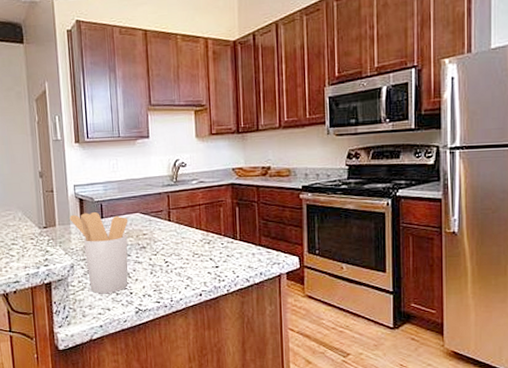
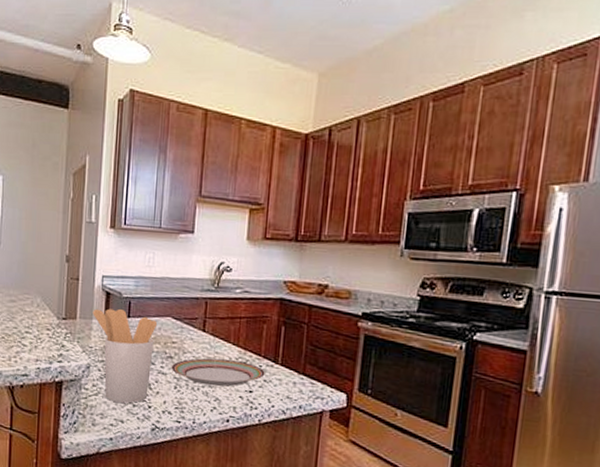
plate: none [145,242,227,267] -> present [171,358,265,387]

